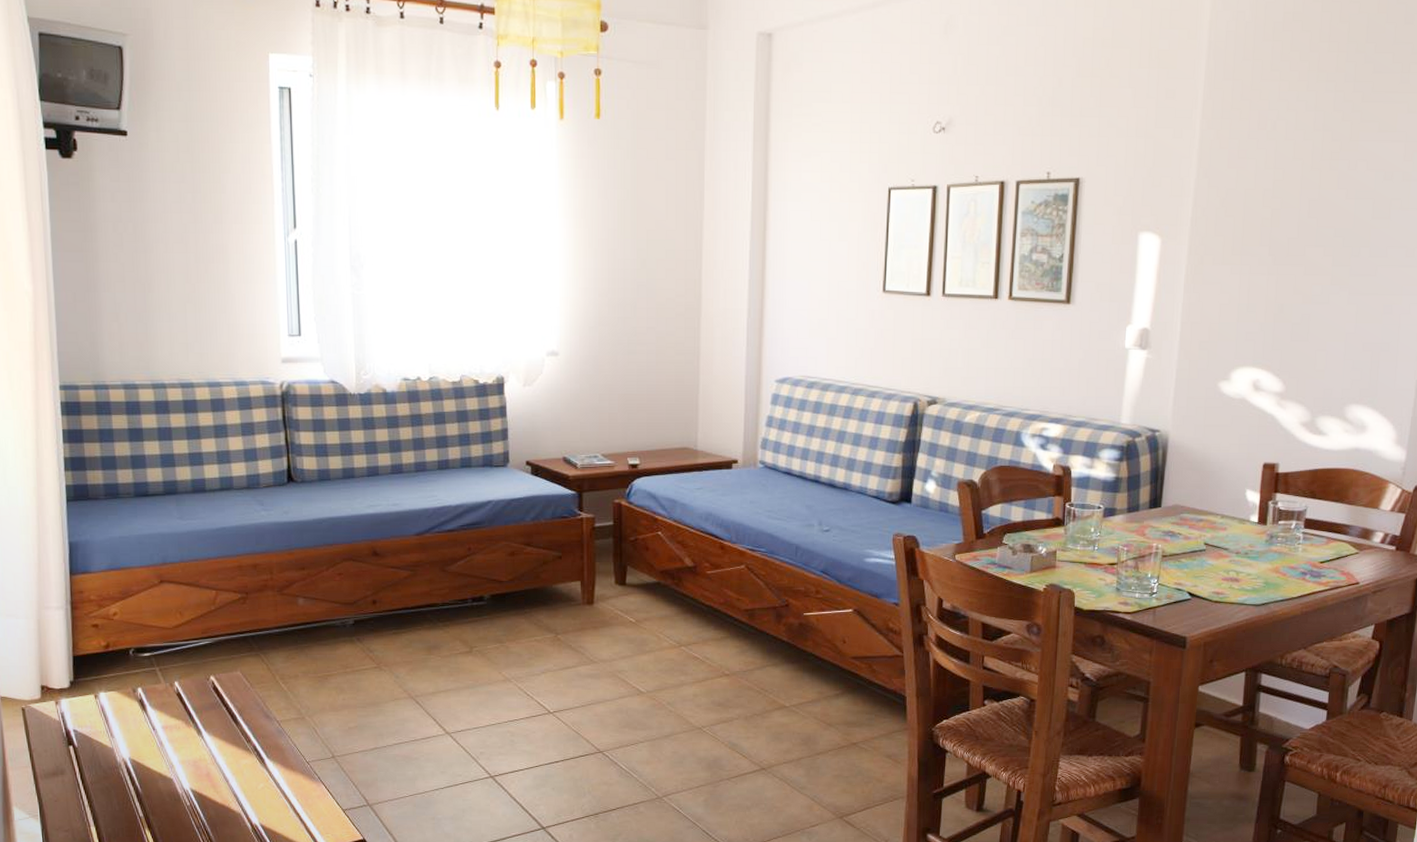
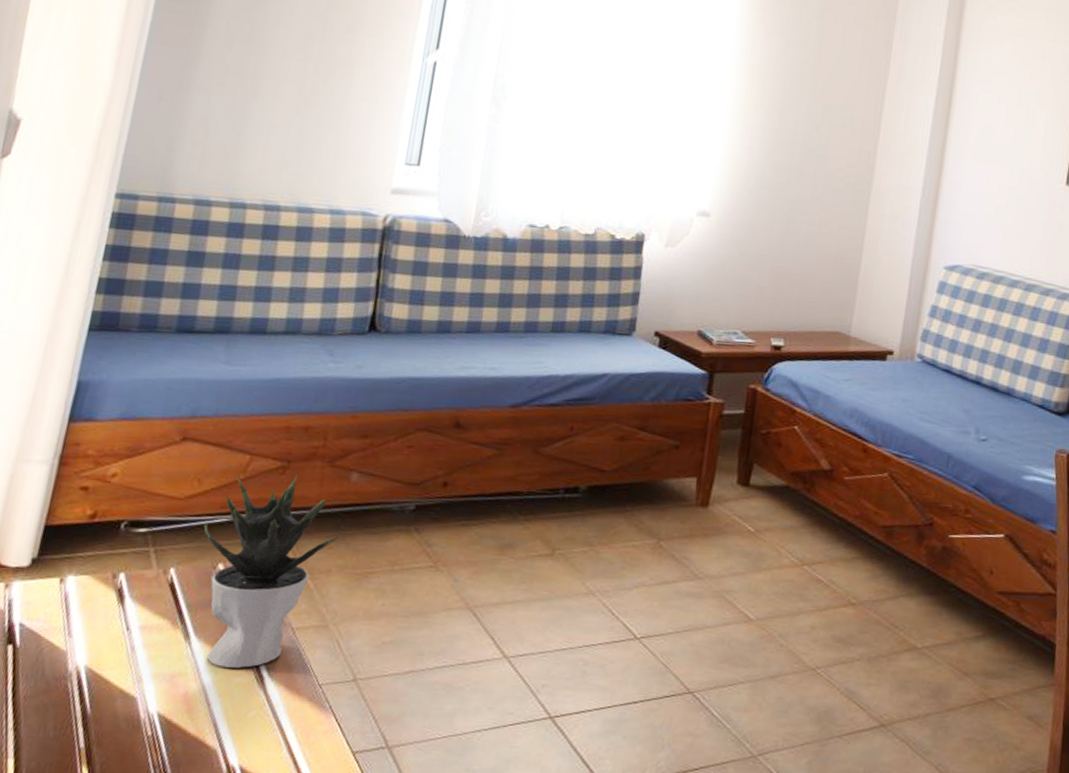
potted plant: none [192,602,304,753] -> present [203,473,347,668]

